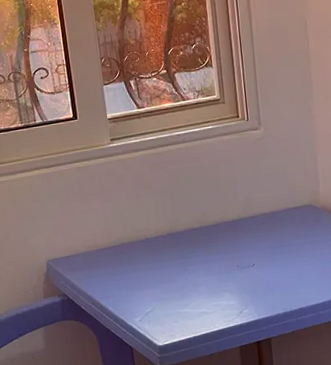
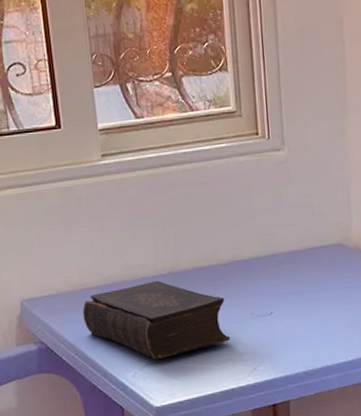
book: none [97,240,220,307] -> present [82,280,231,360]

